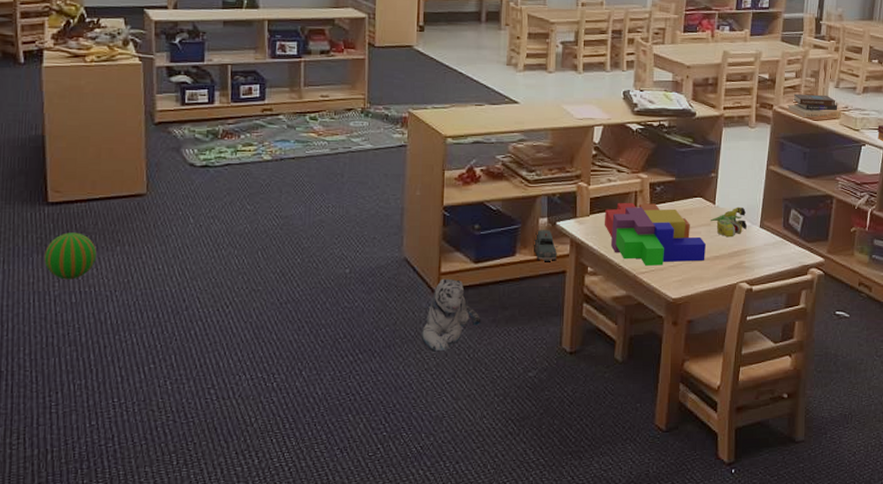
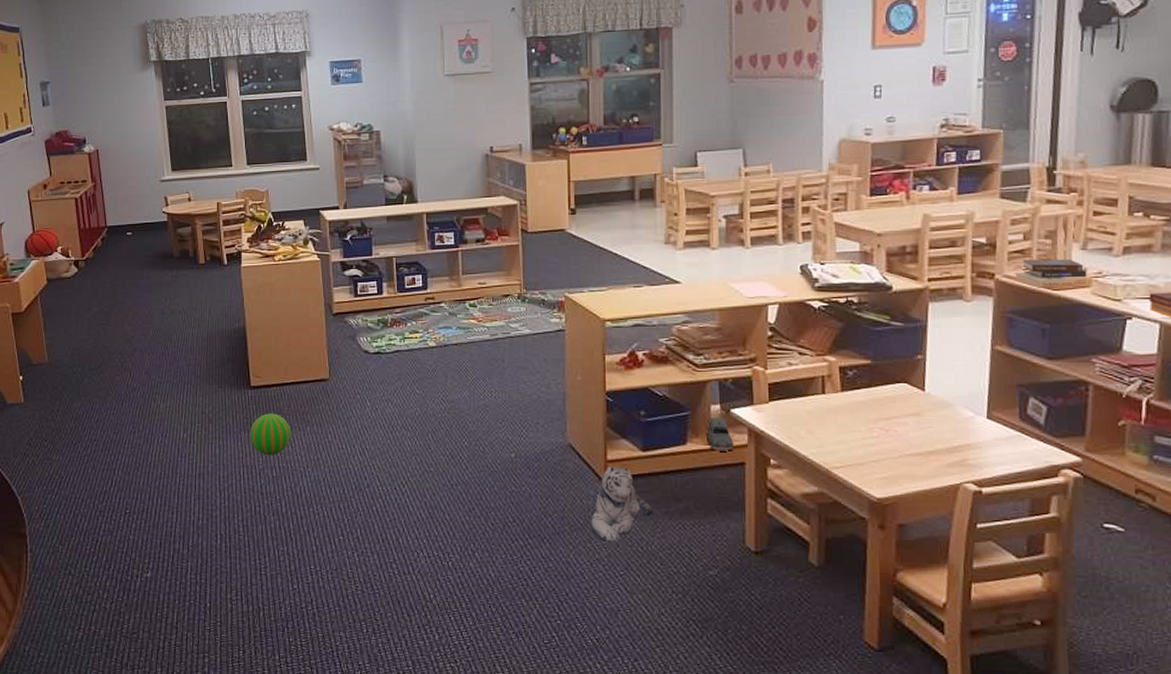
toy blocks: present [604,203,706,266] -> none [786,389,916,460]
toy dinosaur: present [710,207,748,238] -> none [919,394,970,430]

